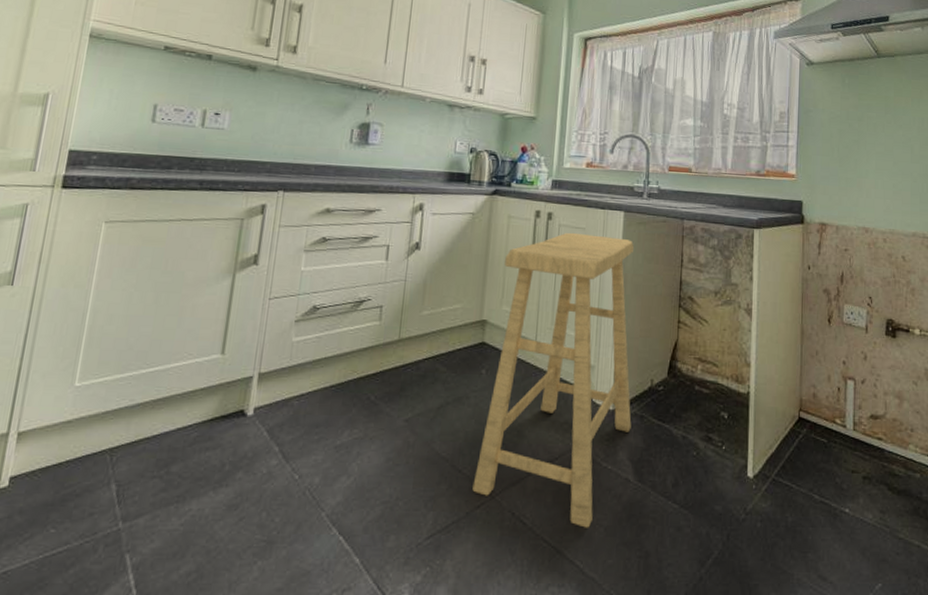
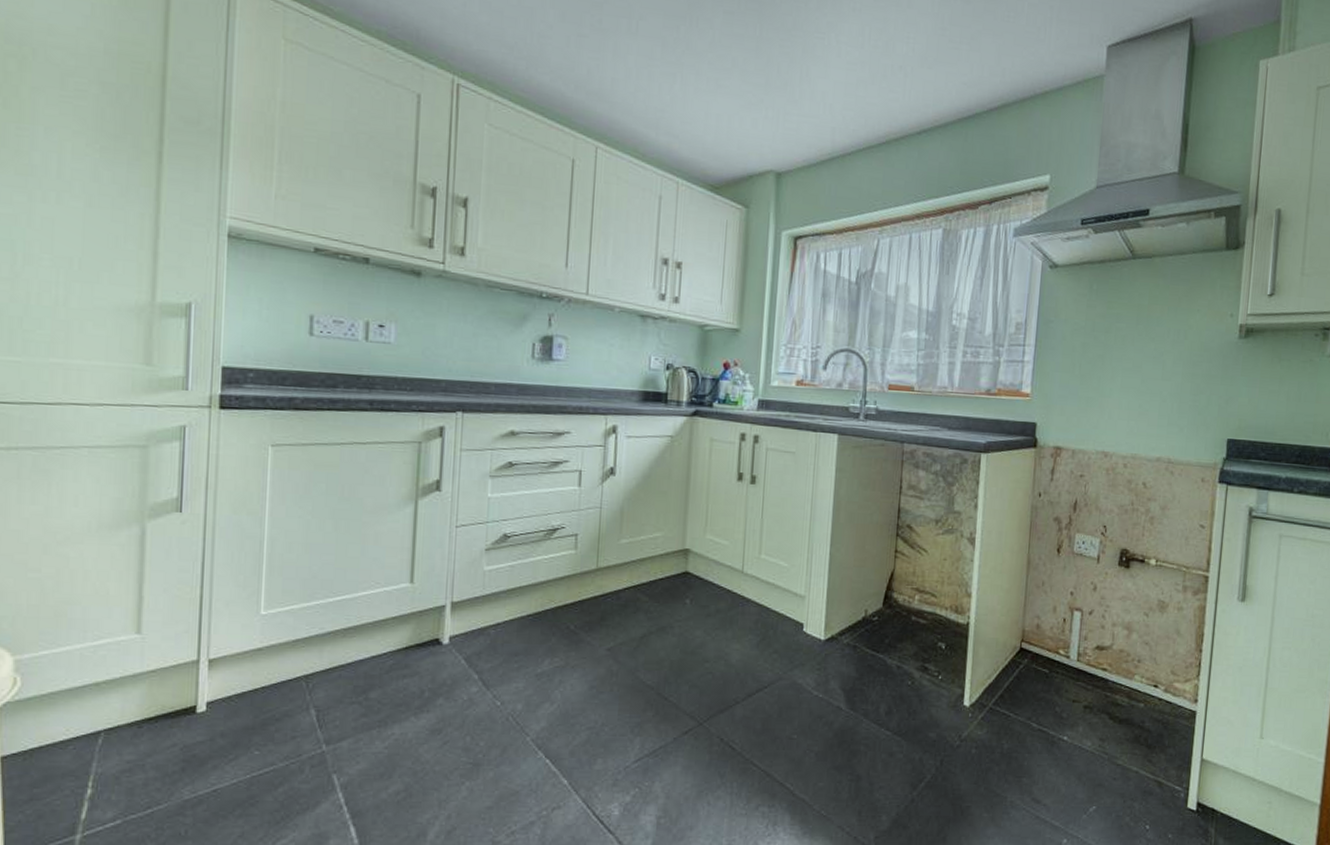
stool: present [472,232,634,528] -> none [679,456,848,753]

